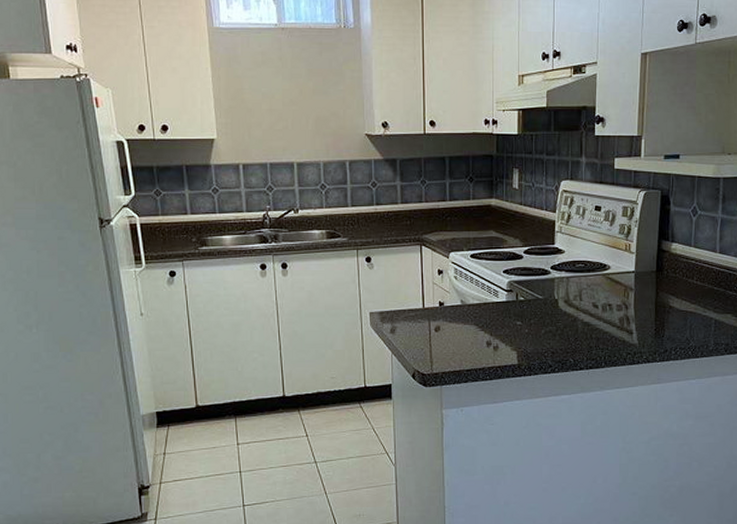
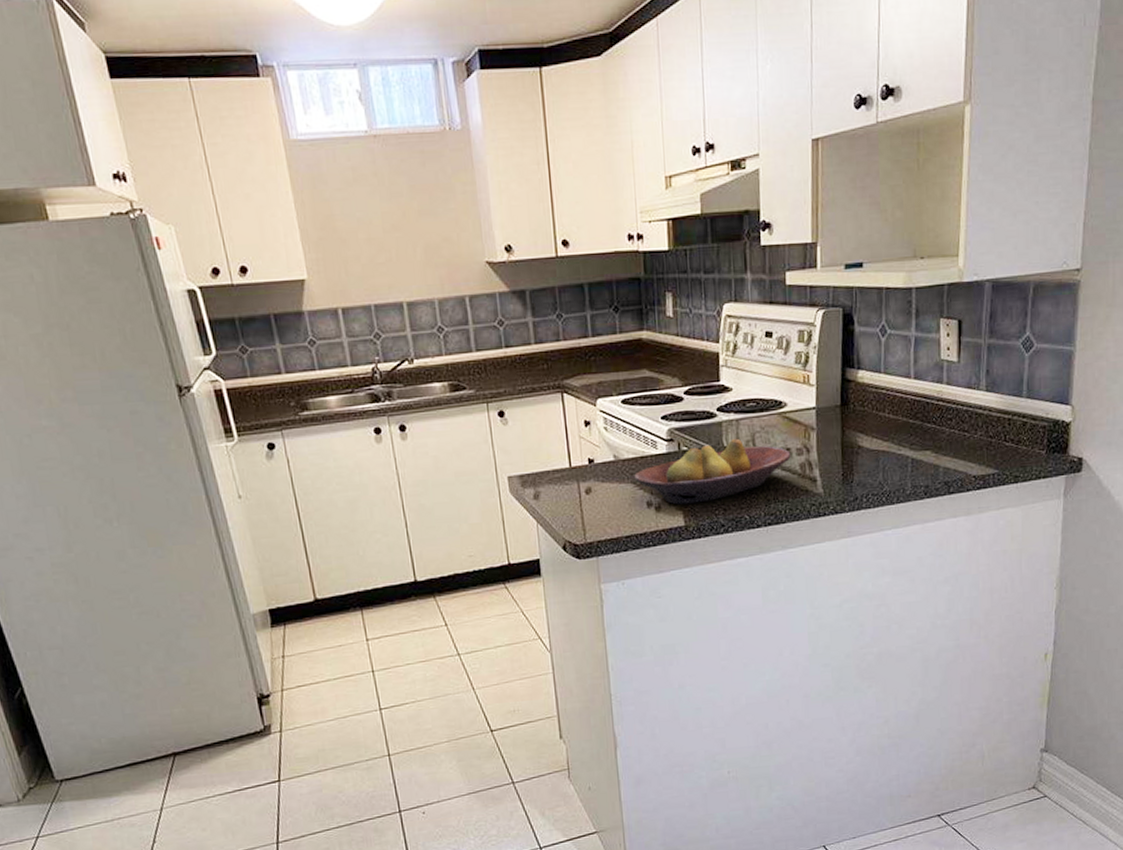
fruit bowl: none [477,293,612,346] -> present [634,438,791,505]

